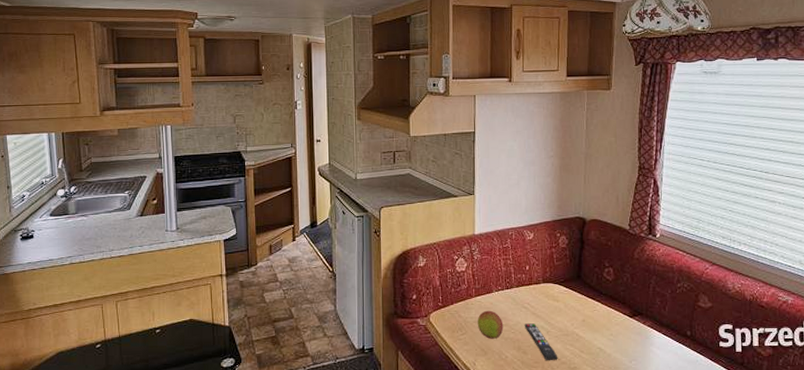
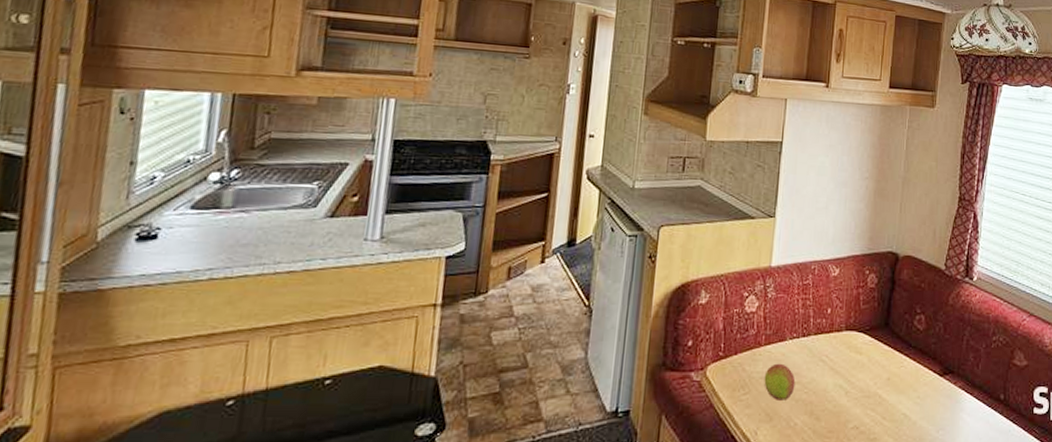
remote control: present [524,323,558,361] -> none [820,381,856,430]

